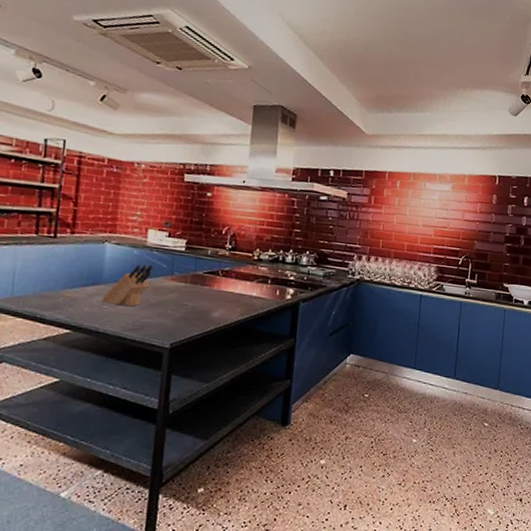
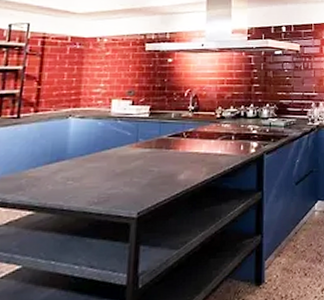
knife block: present [101,264,154,307] -> none [66,134,119,179]

